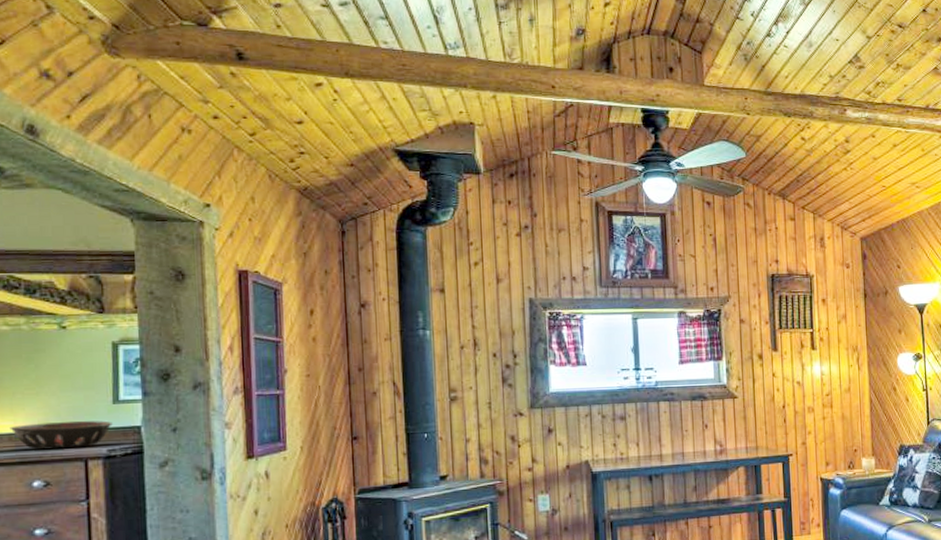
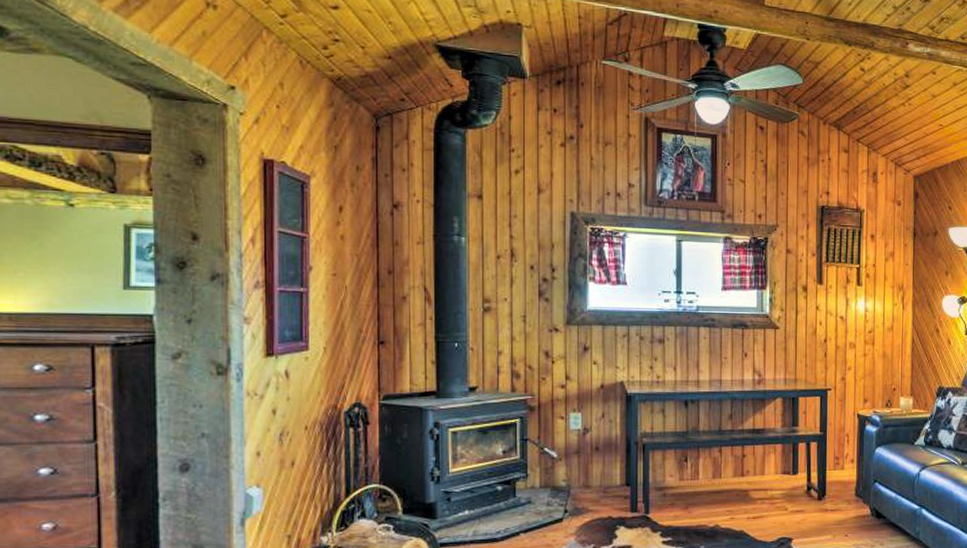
decorative bowl: present [10,420,113,450] -> none [10,304,122,333]

